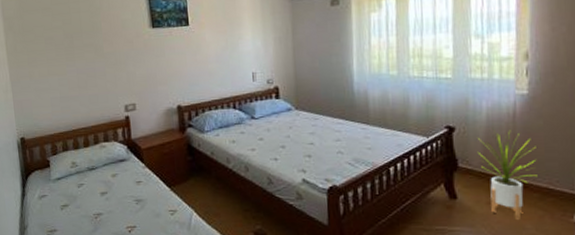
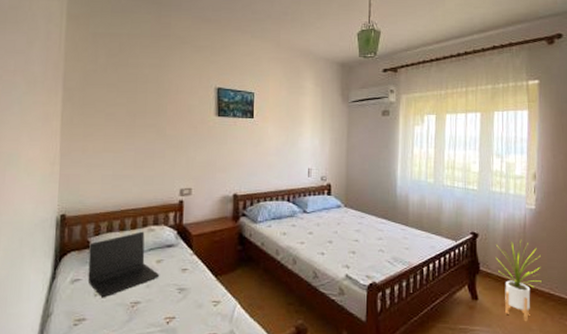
laptop: none [50,148,117,210] -> present [88,231,160,297]

